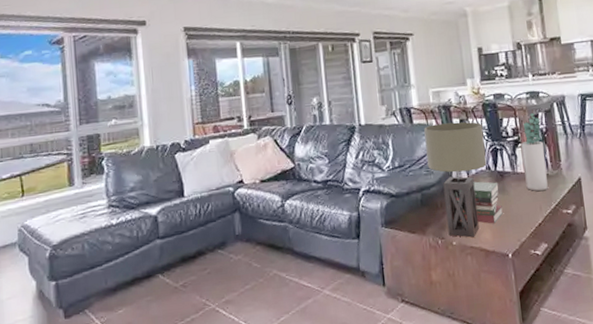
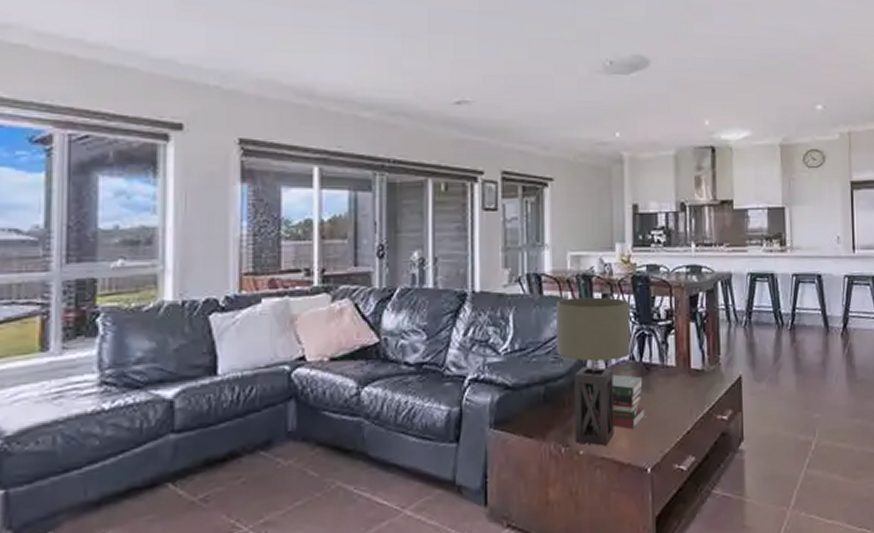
vase: present [521,110,548,192] -> none [675,288,703,391]

